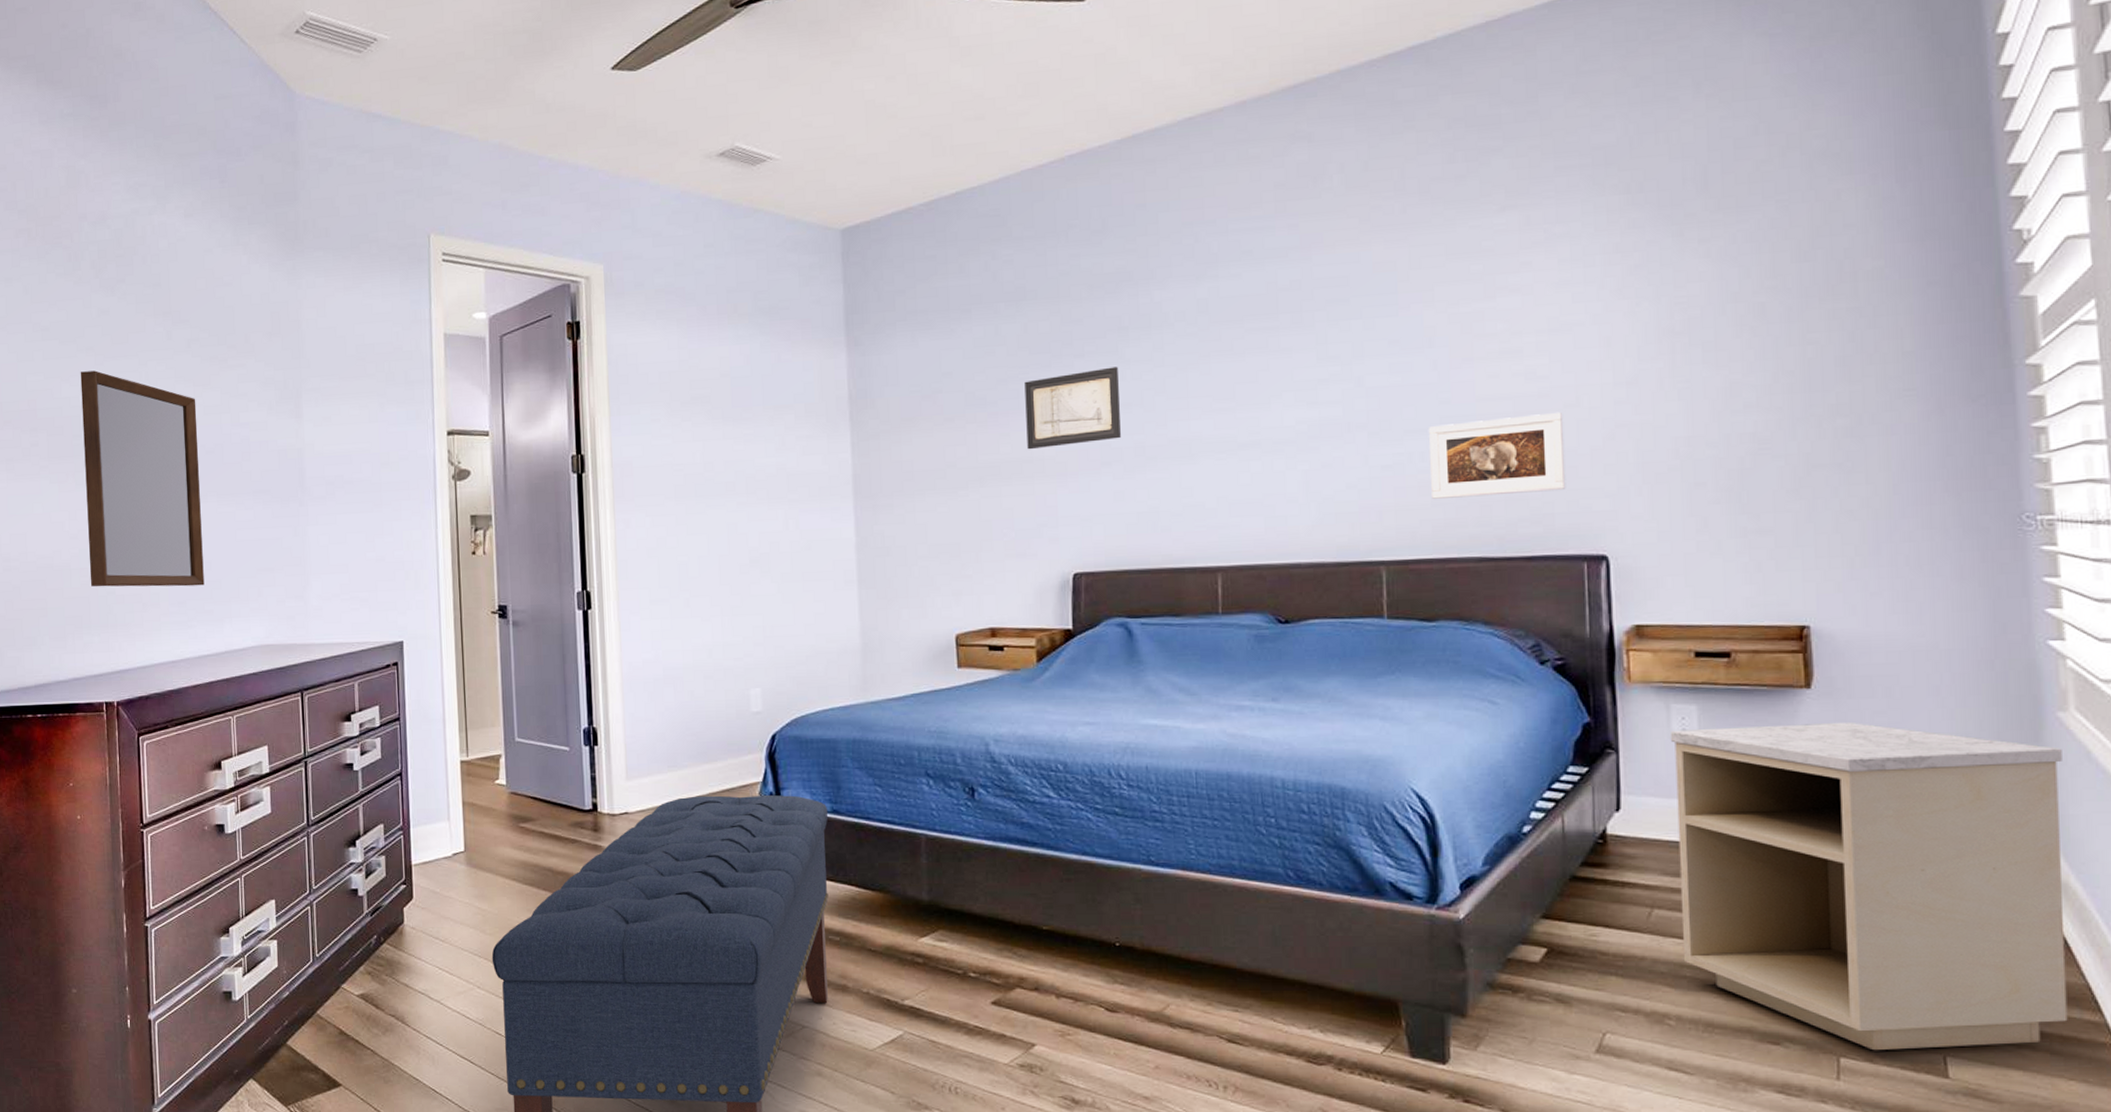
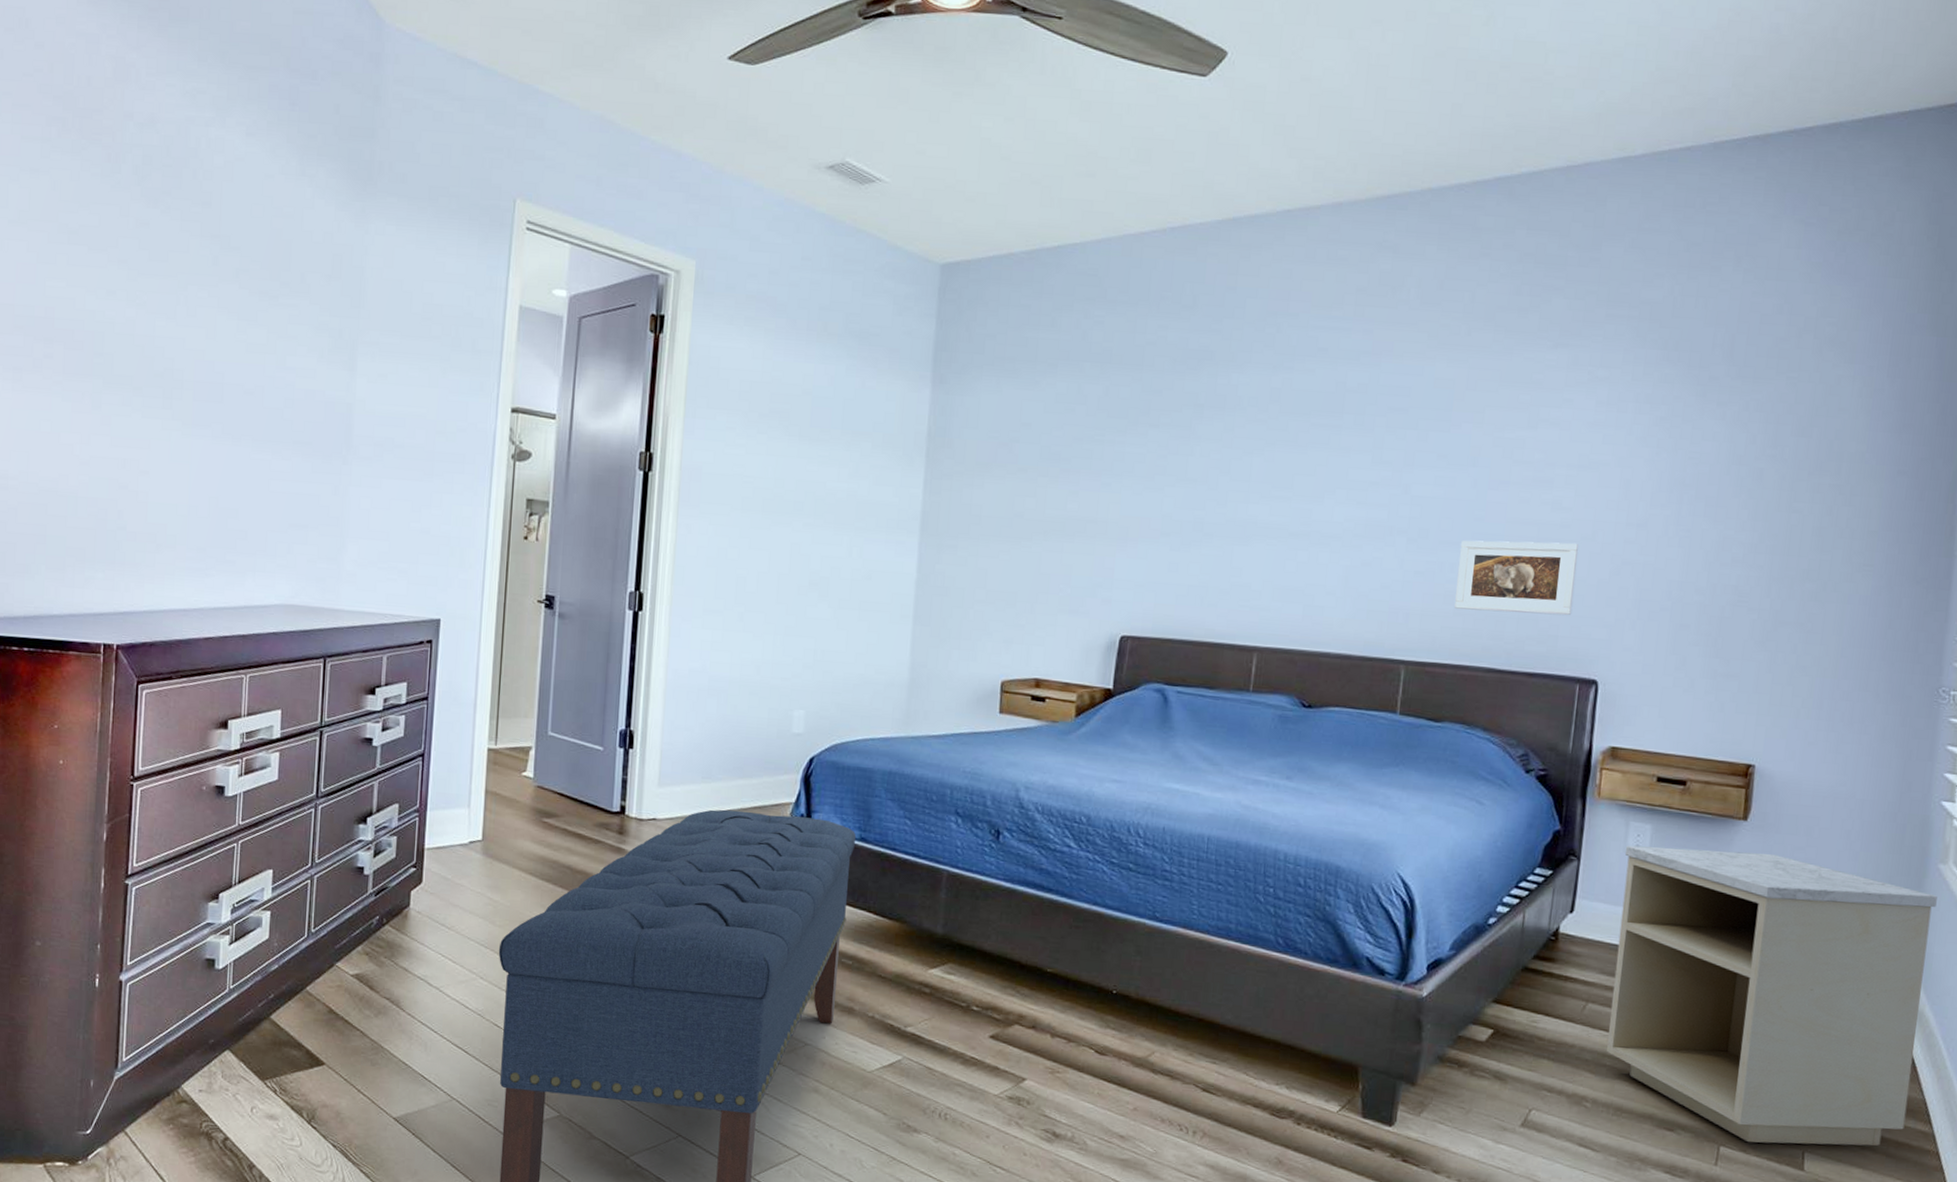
home mirror: present [80,370,205,587] -> none [98,285,239,534]
wall art: present [1024,366,1121,450] -> none [1093,441,1189,512]

